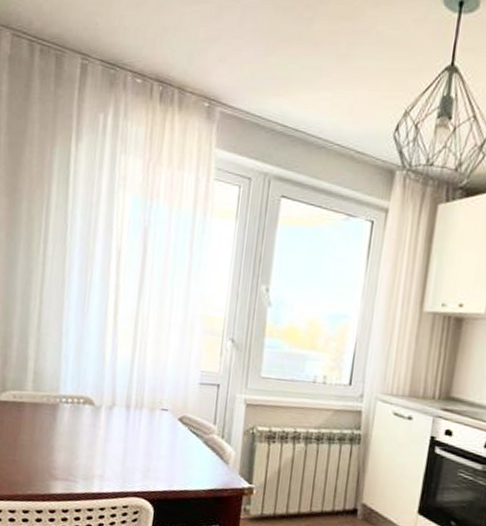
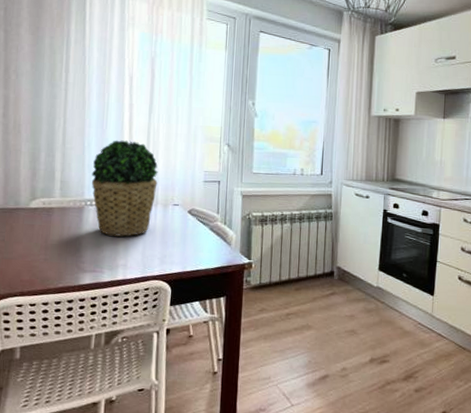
potted plant: none [67,327,146,444] -> present [91,140,158,237]

